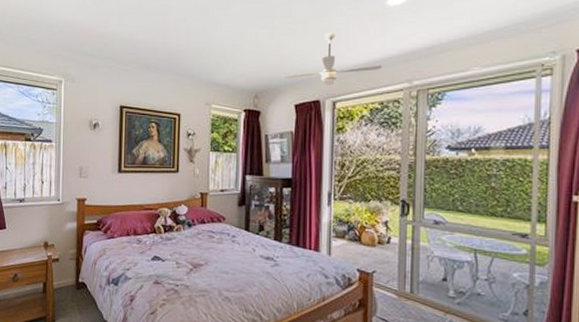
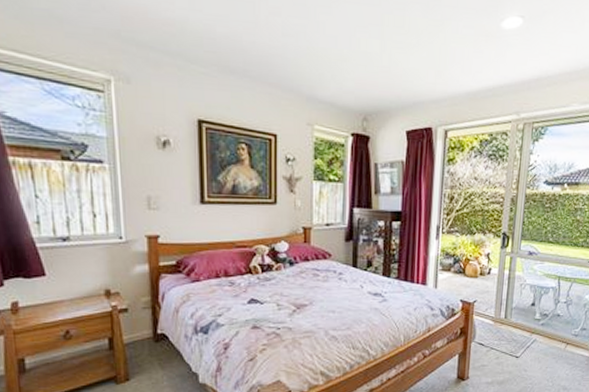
ceiling fan: present [283,32,382,85] -> none [394,51,493,112]

